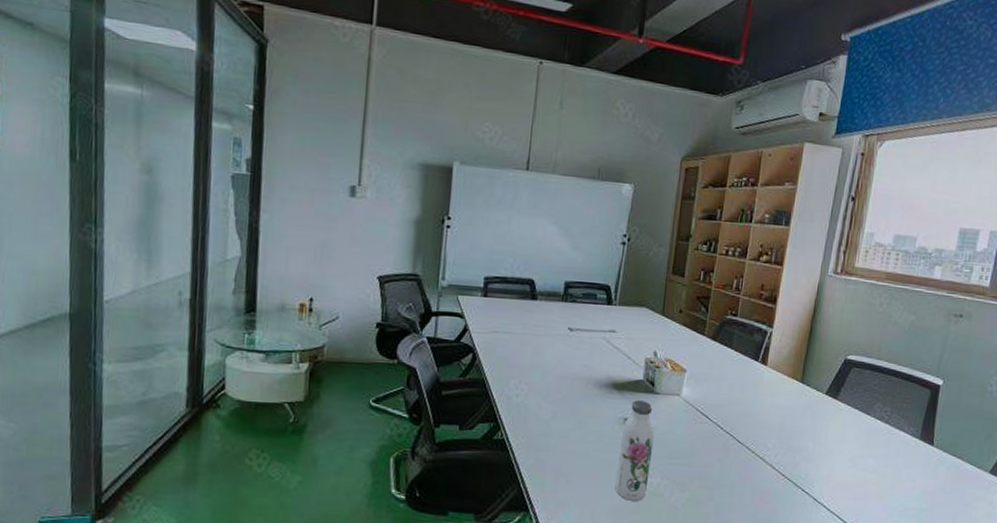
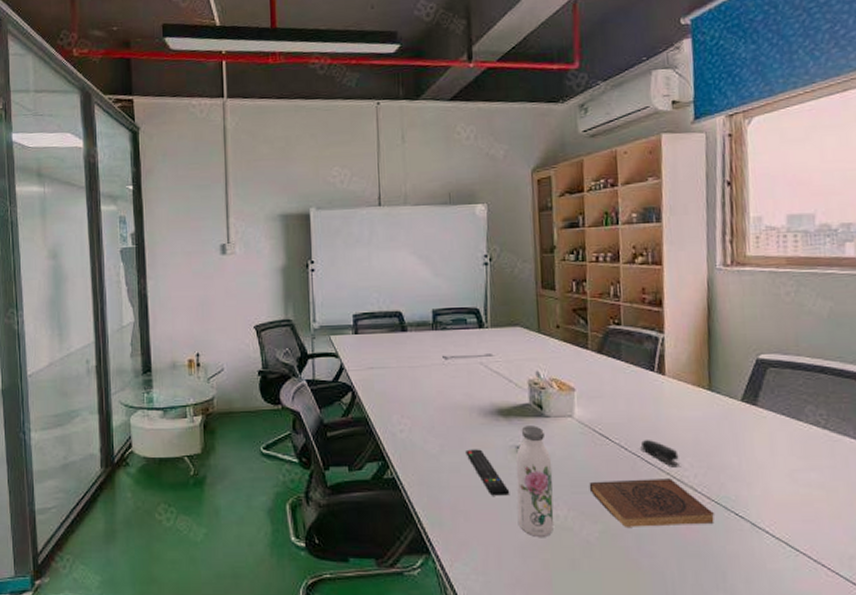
remote control: none [576,418,612,462] -> present [465,449,510,496]
book: none [683,454,786,497] -> present [589,478,715,527]
stapler: none [734,421,765,447] -> present [640,440,680,468]

